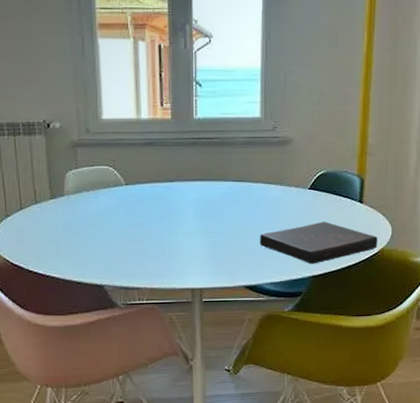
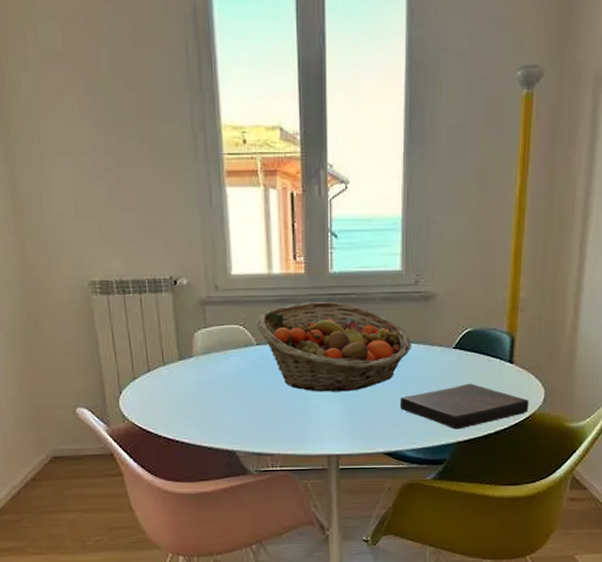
fruit basket: none [125,145,270,229] -> present [256,302,411,392]

